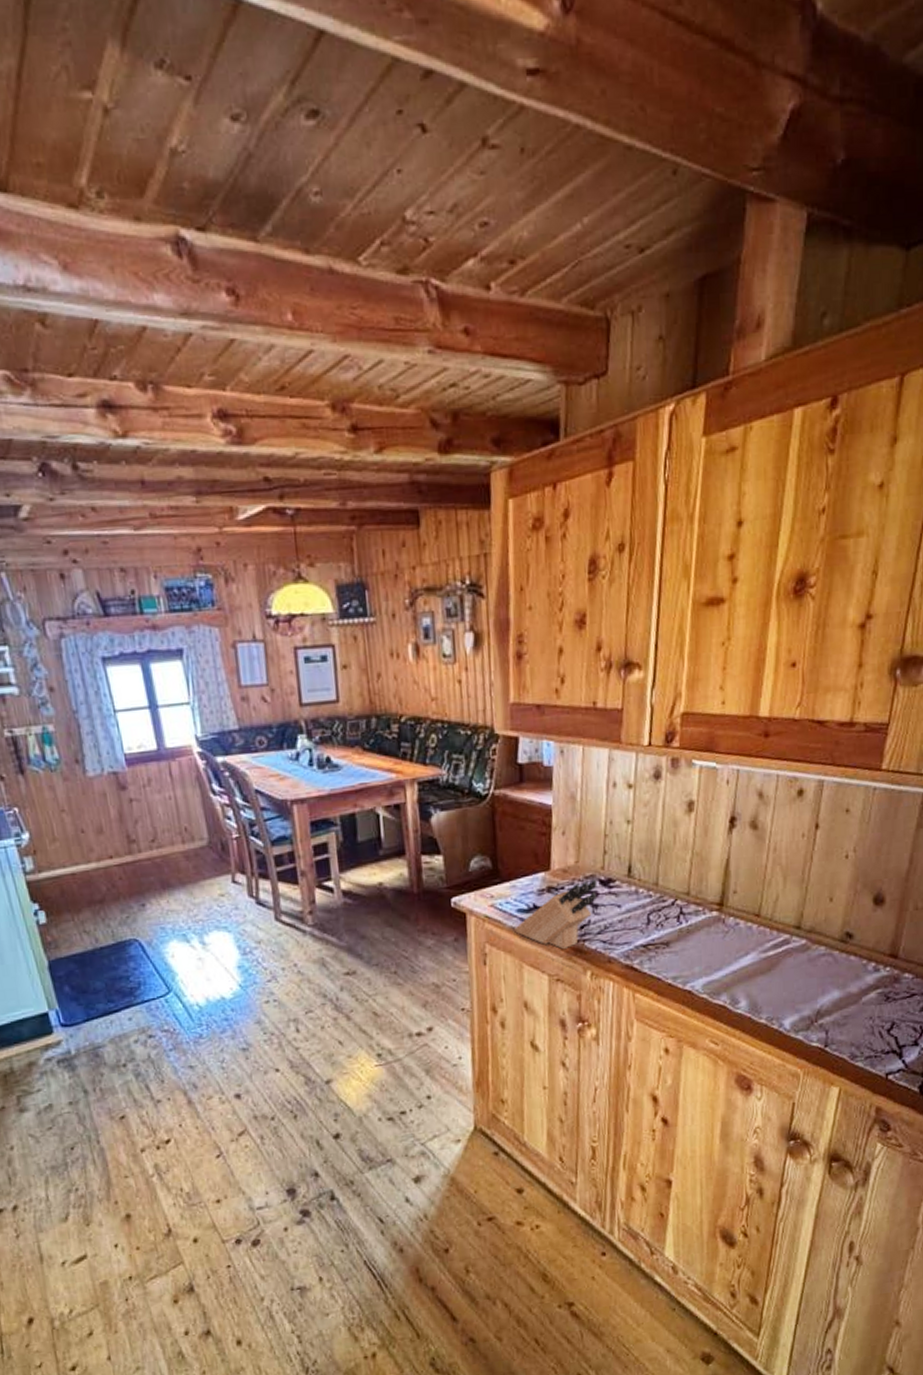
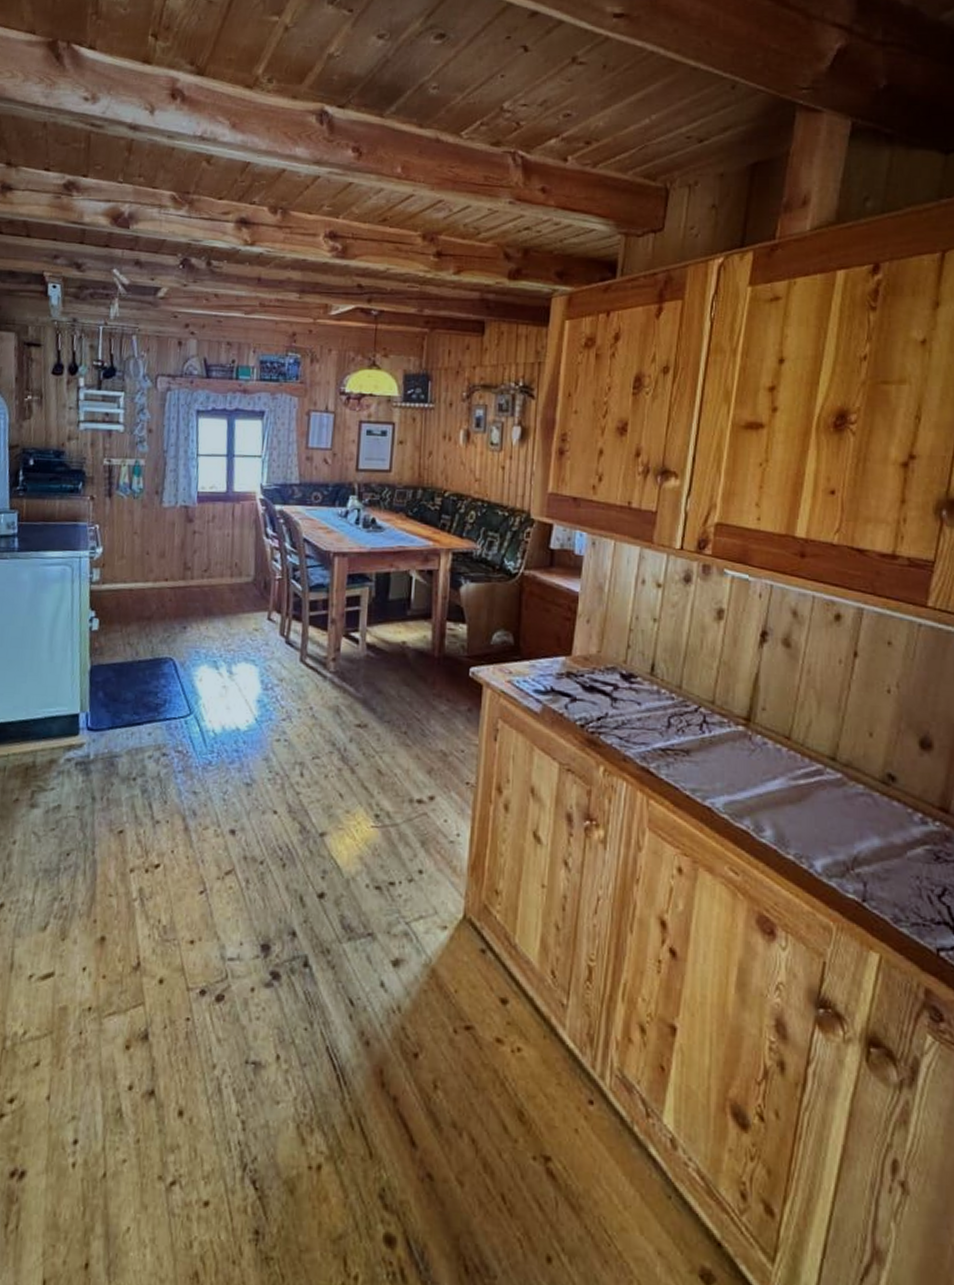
knife block: present [514,879,597,950] -> none [529,671,618,739]

